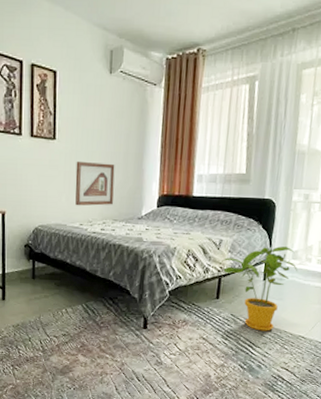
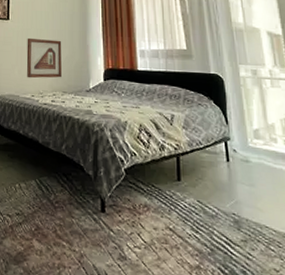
house plant: present [219,246,297,331] -> none [174,124,263,225]

